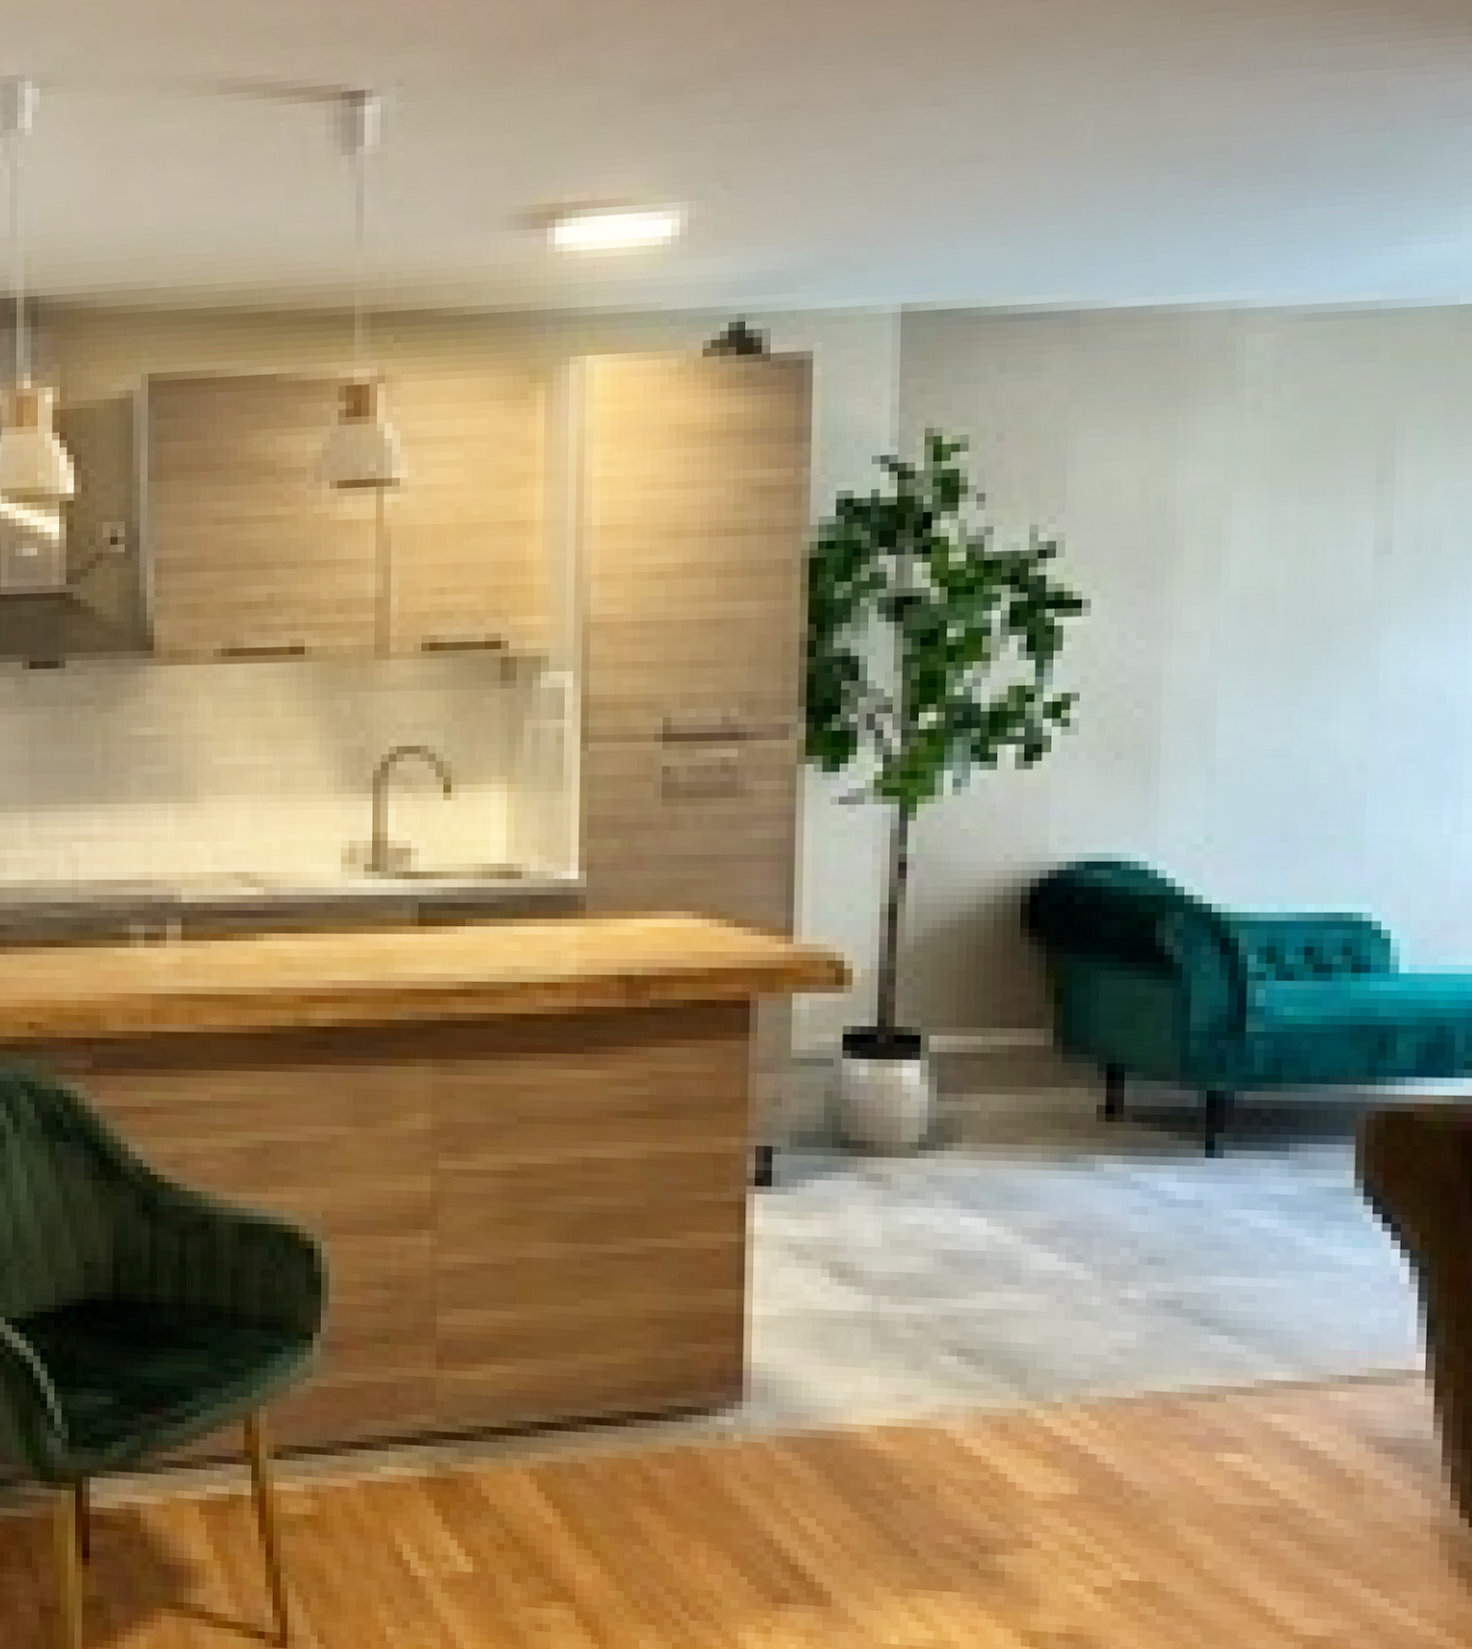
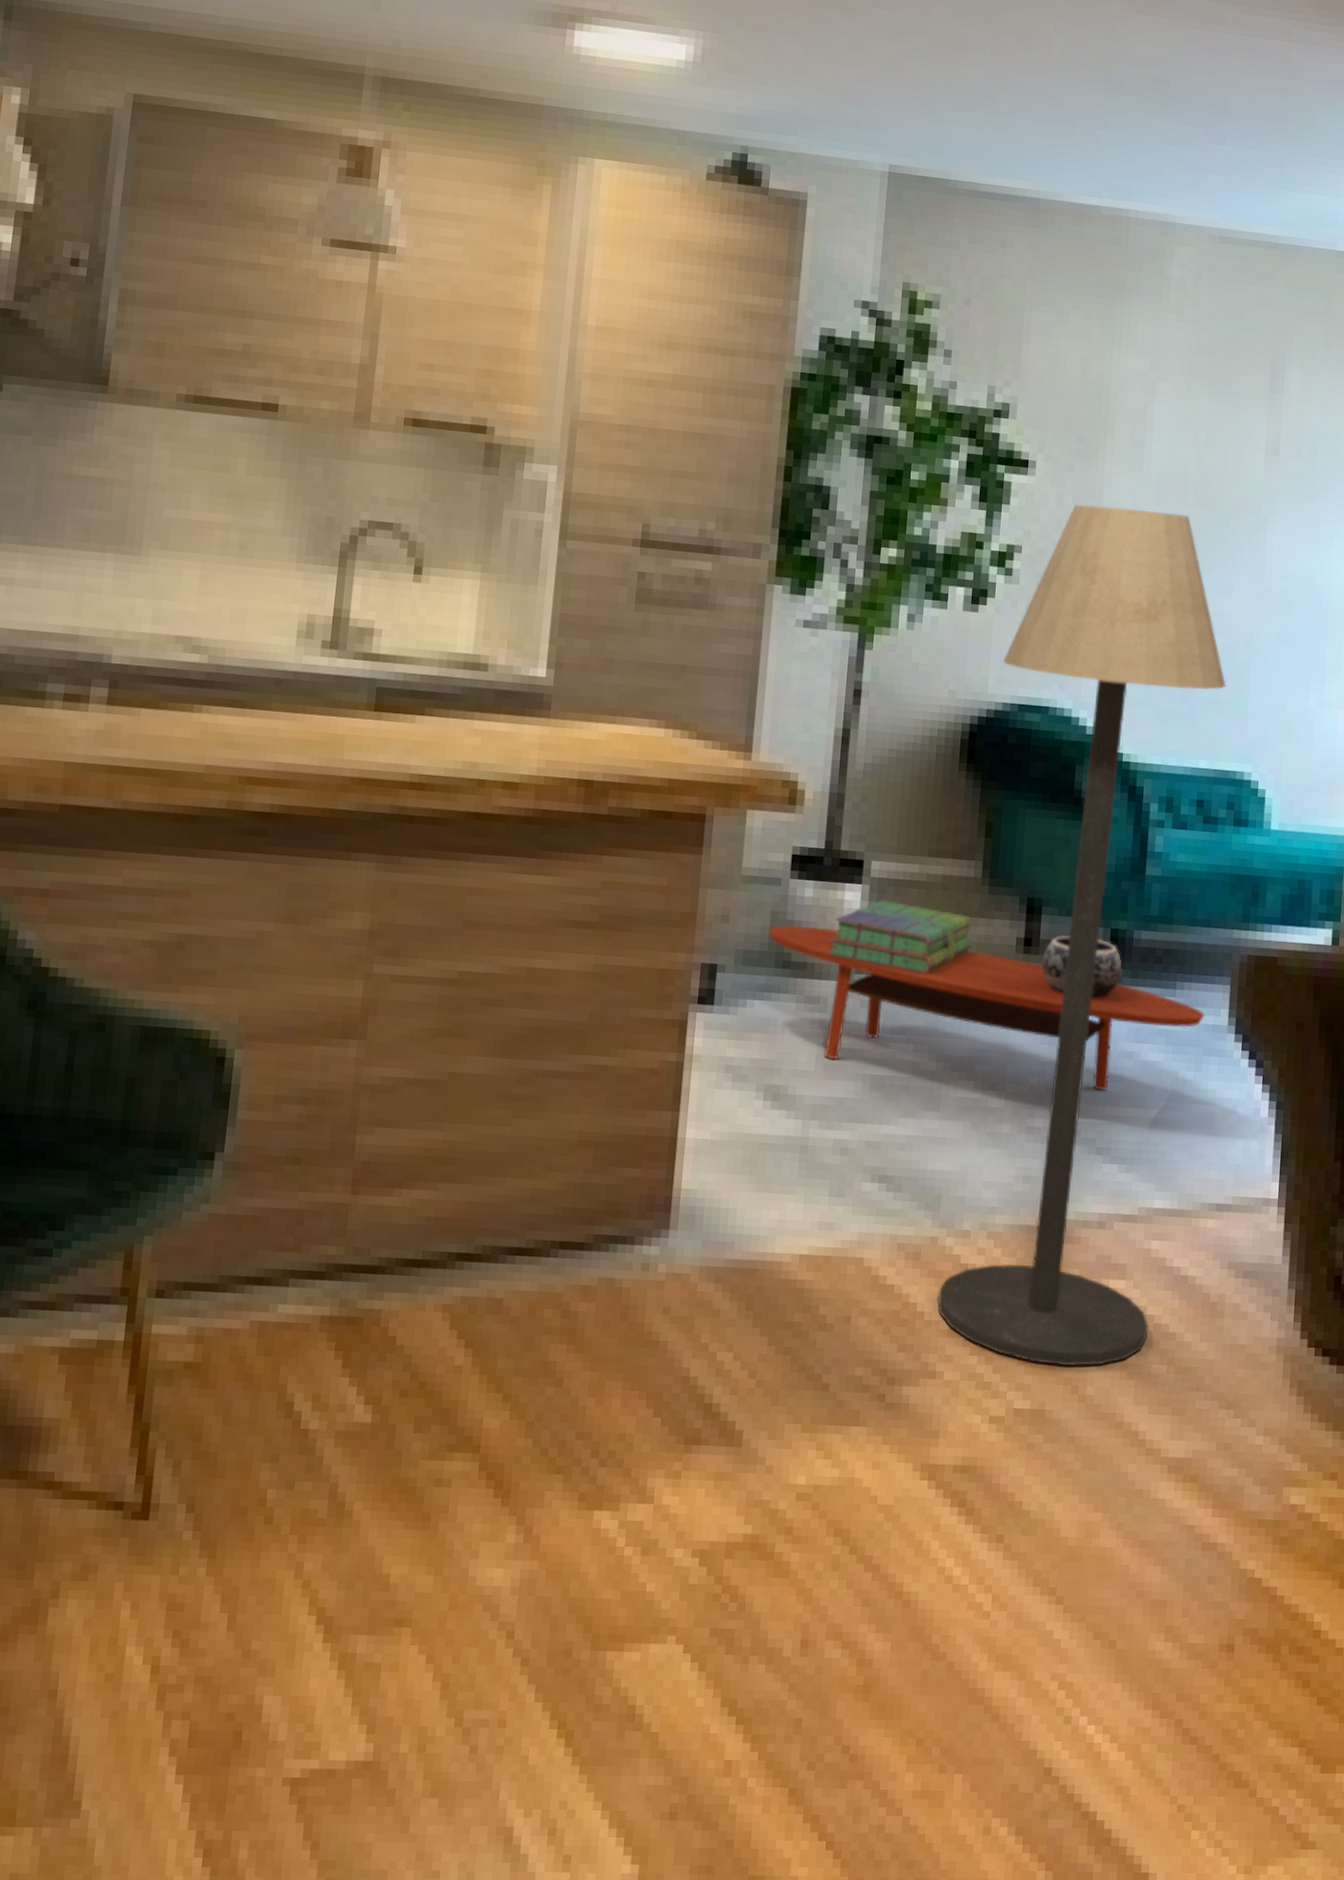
coffee table: none [824,1104,1325,1260] -> present [768,925,1205,1091]
stack of books: none [888,1074,1047,1147] -> present [828,900,973,974]
floor lamp: none [1029,635,1336,1540] -> present [937,504,1226,1366]
decorative bowl: none [1127,1101,1224,1164] -> present [1041,936,1123,998]

